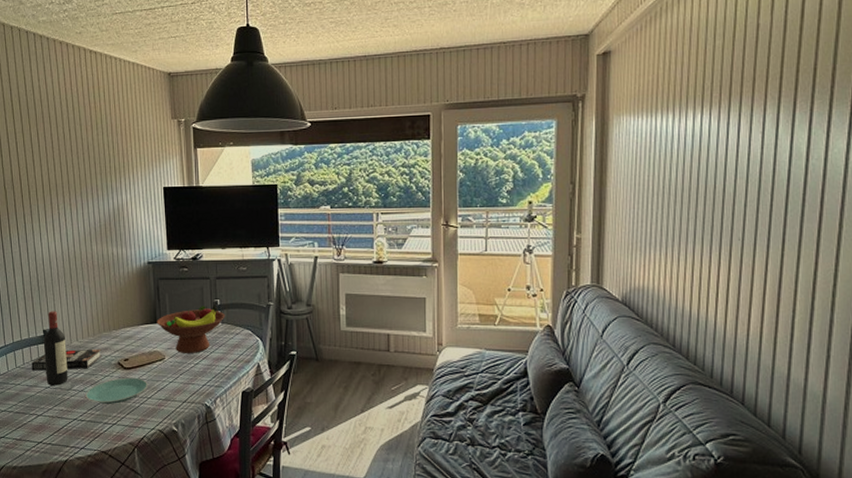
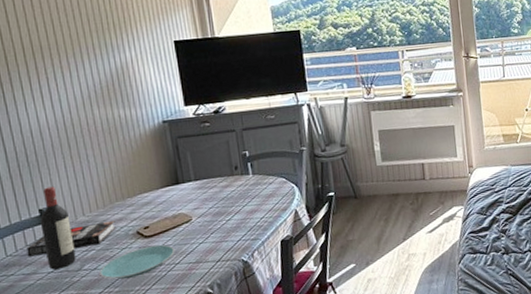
fruit bowl: present [156,304,225,353] -> none [178,157,256,212]

